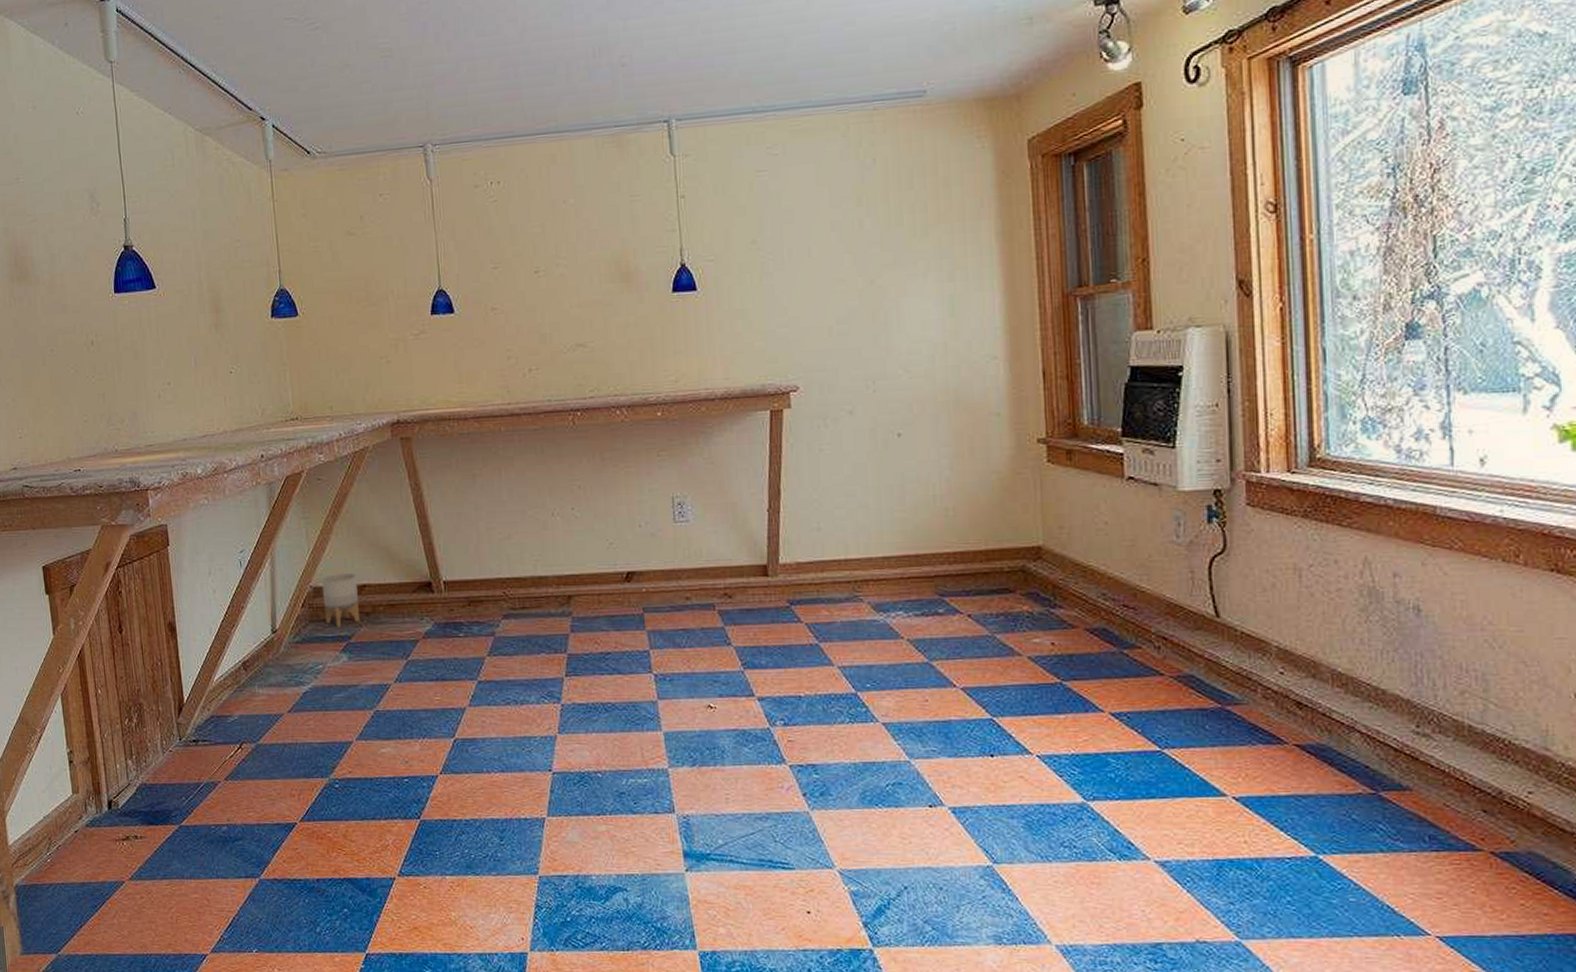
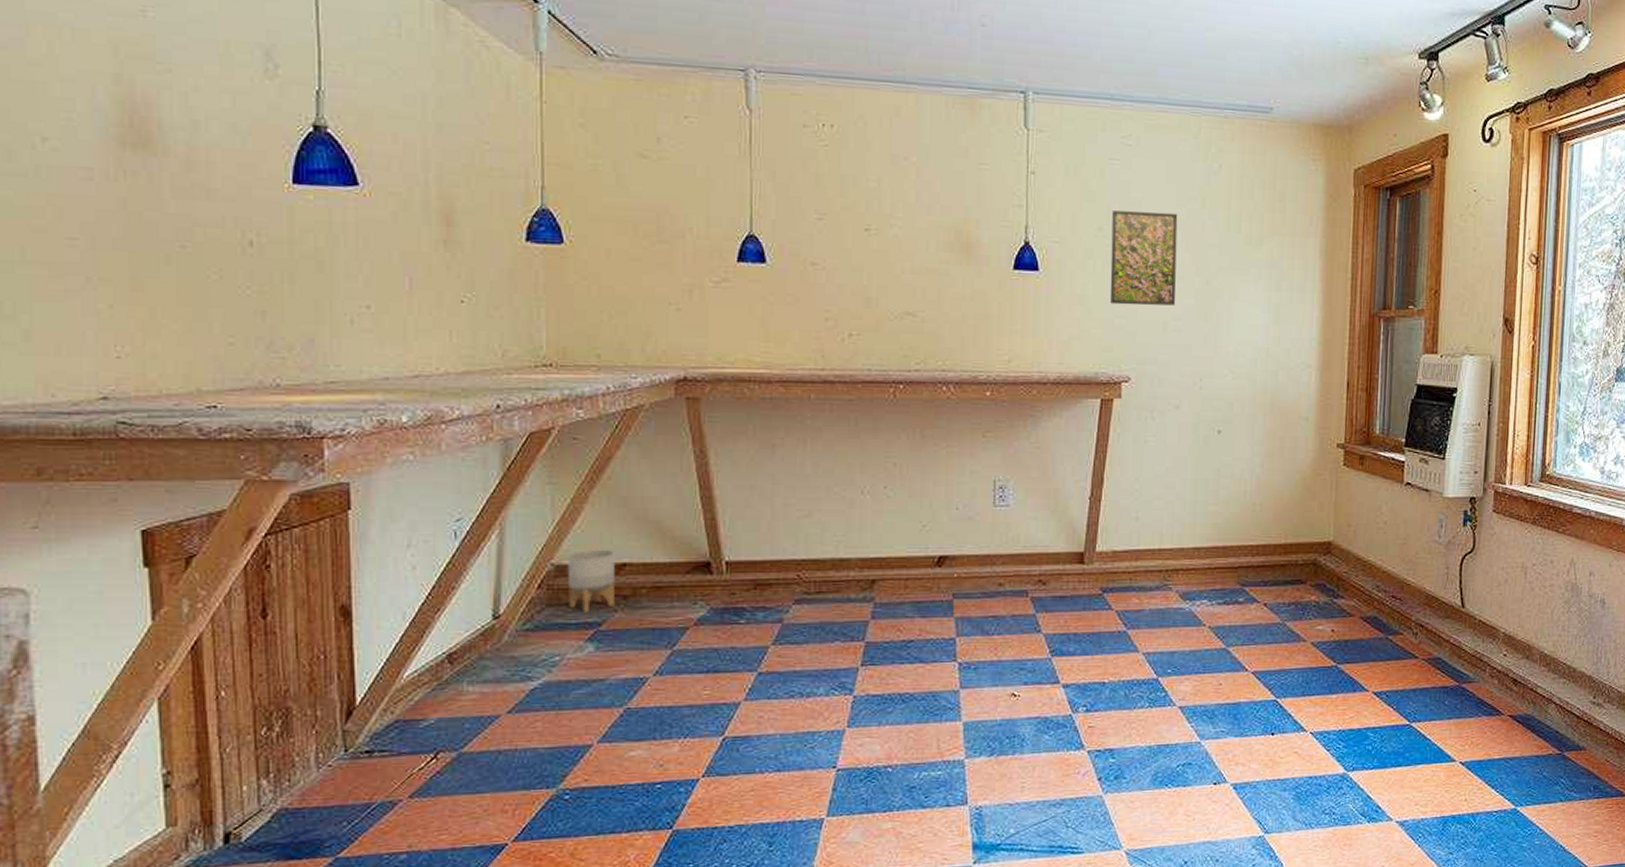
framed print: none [765,215,839,315] -> present [1110,211,1178,306]

